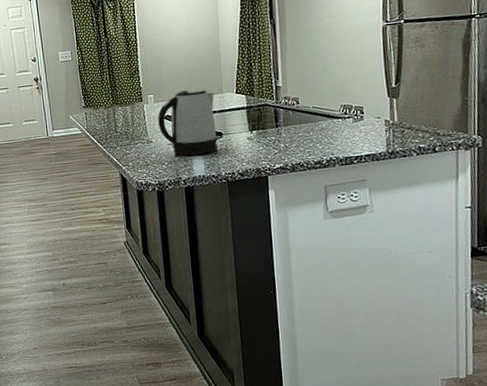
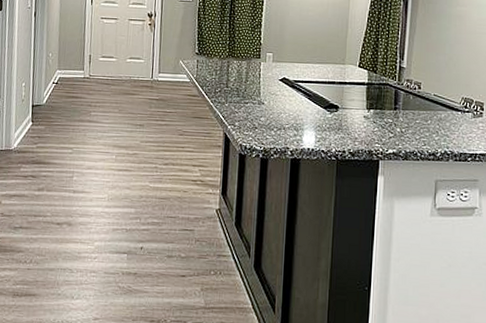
kettle: present [158,88,218,156] -> none [273,54,336,126]

